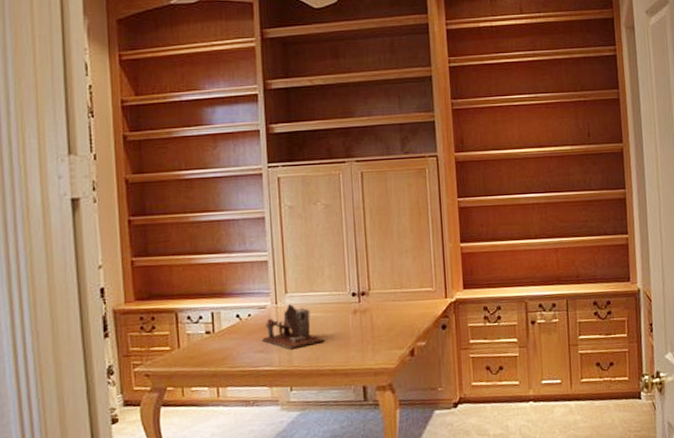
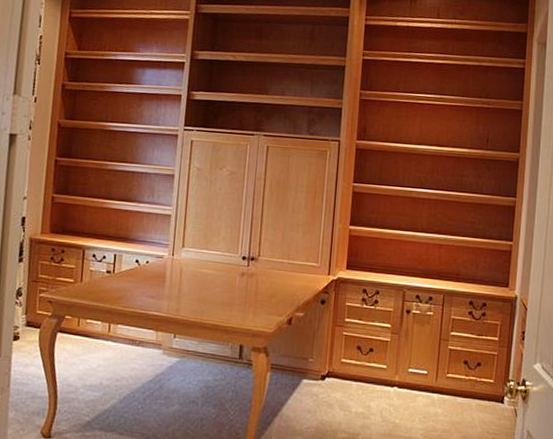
desk organizer: present [262,304,325,350] -> none [155,258,212,300]

